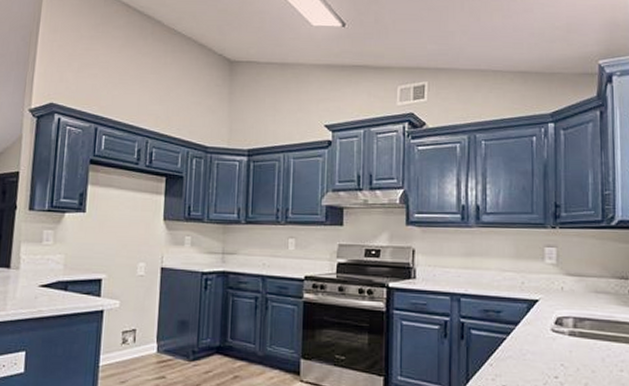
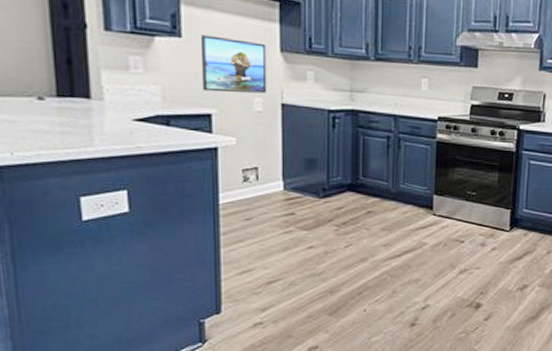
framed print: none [97,209,153,259] -> present [200,35,267,94]

